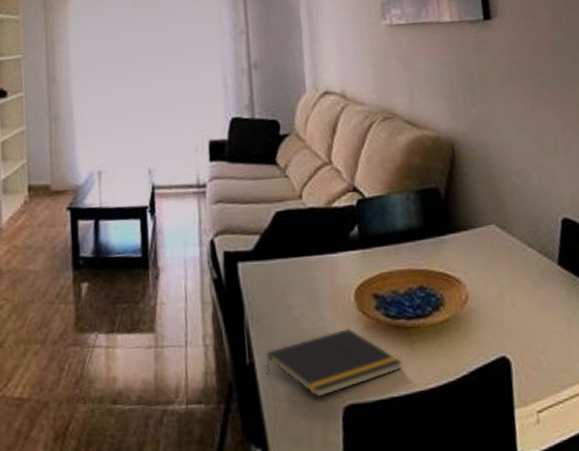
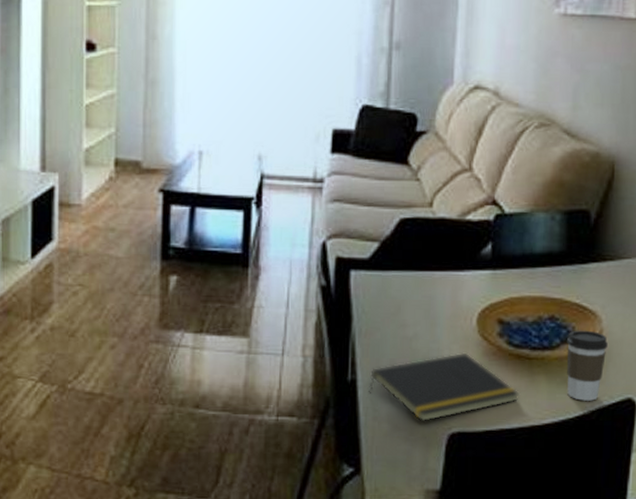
coffee cup: none [437,296,475,363] -> present [566,330,608,401]

